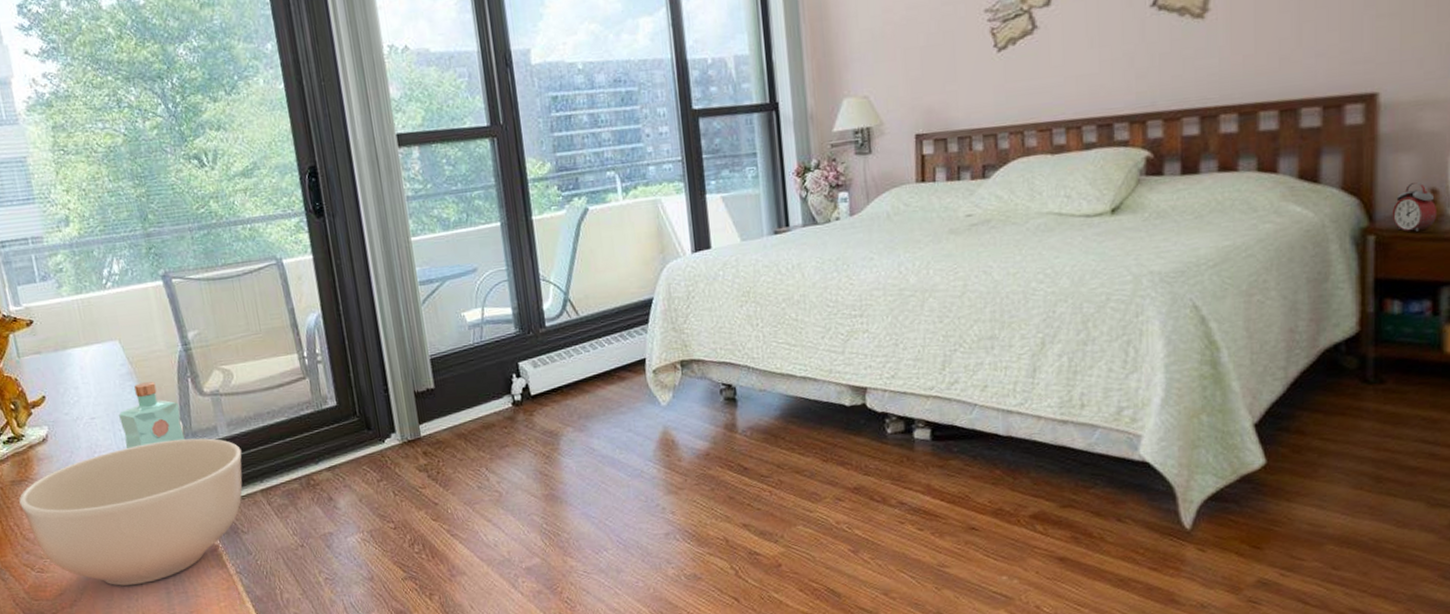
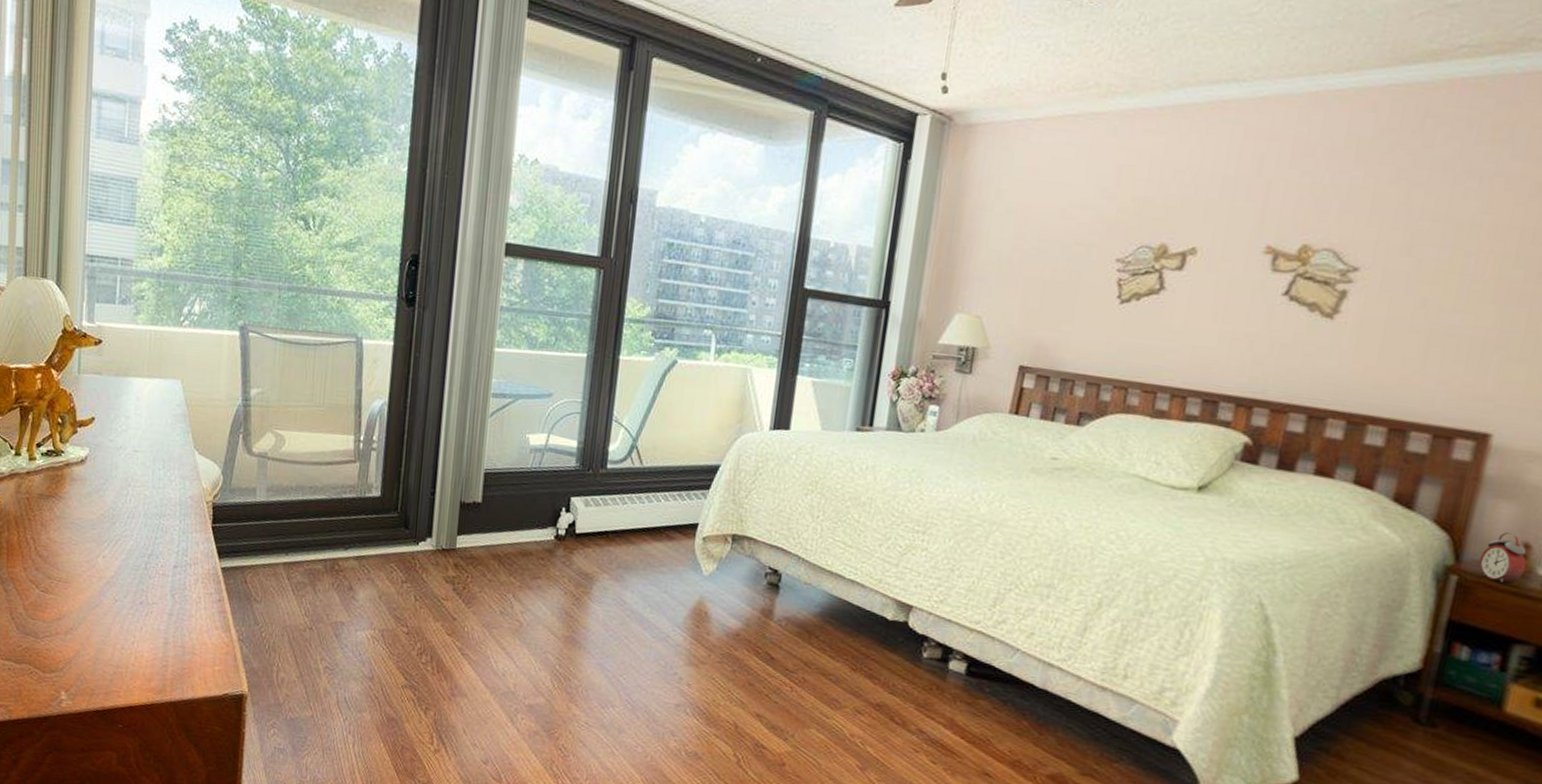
bowl: present [18,438,243,586] -> none [42,488,275,629]
perfume: present [119,381,185,450] -> none [161,427,224,495]

